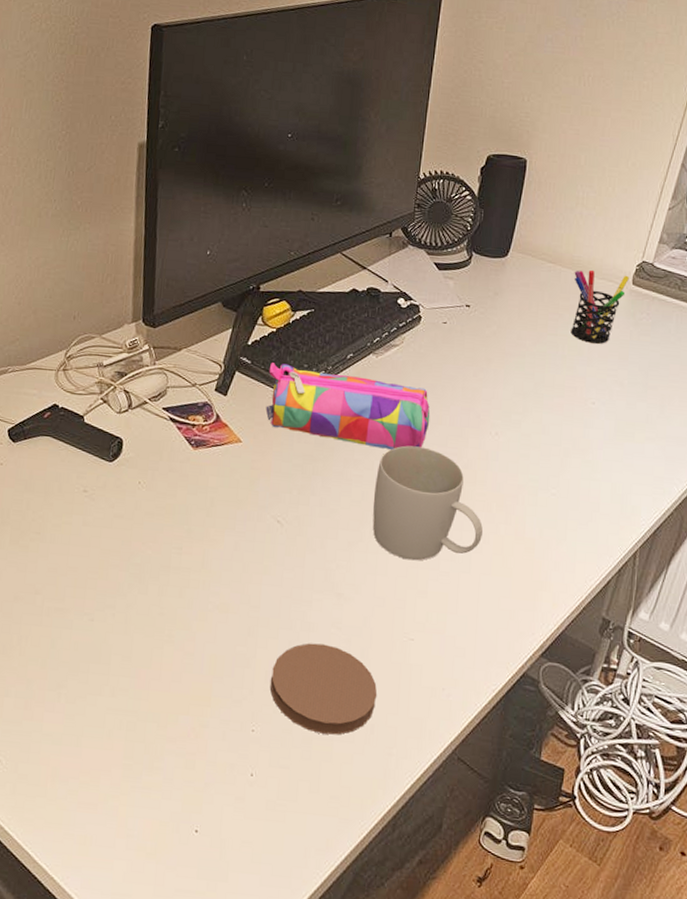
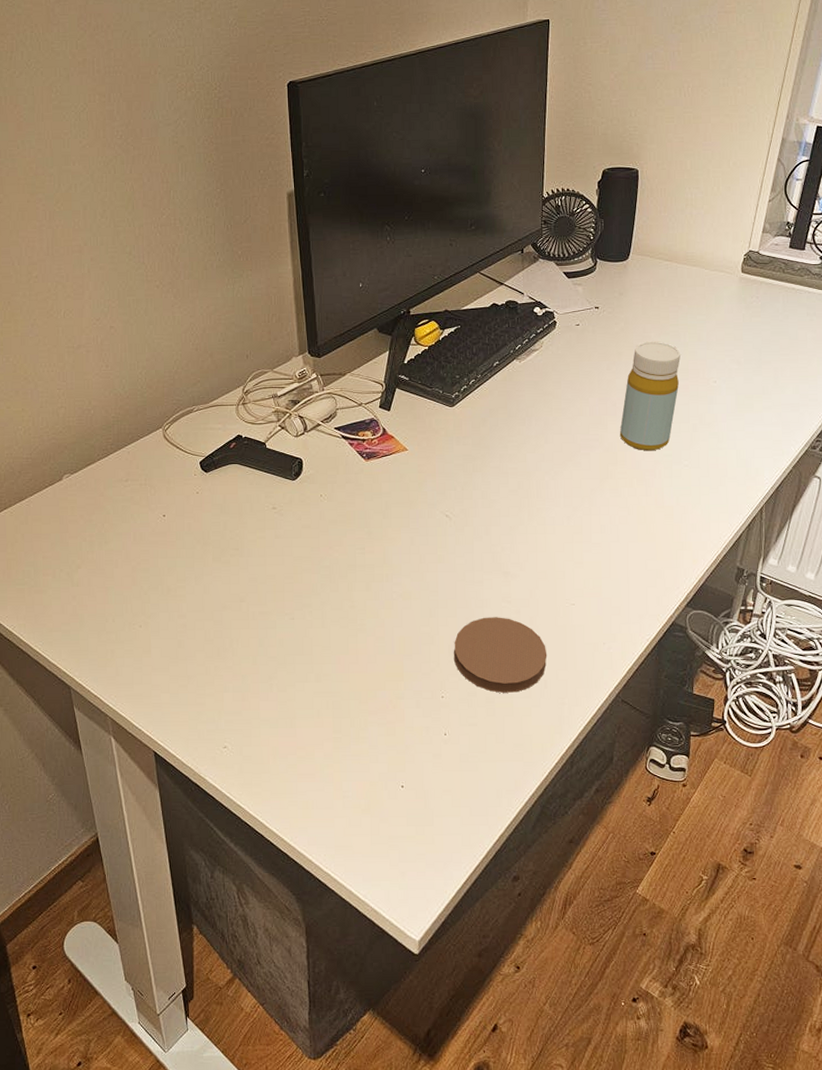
pencil case: present [265,363,430,450] -> none [425,377,572,443]
mug: present [372,445,483,561] -> none [529,437,627,537]
bottle: none [481,349,557,474] -> present [619,341,681,451]
pen holder: present [571,269,630,345] -> none [689,263,739,330]

